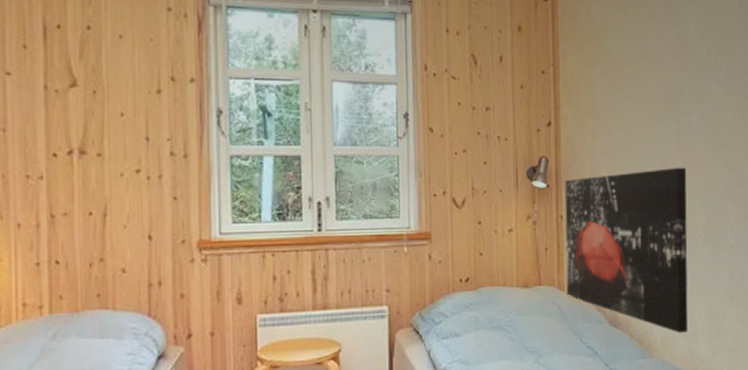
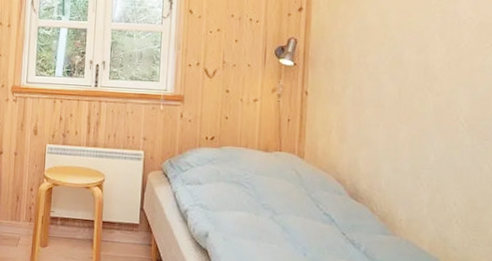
wall art: present [564,167,688,333] -> none [306,54,450,218]

